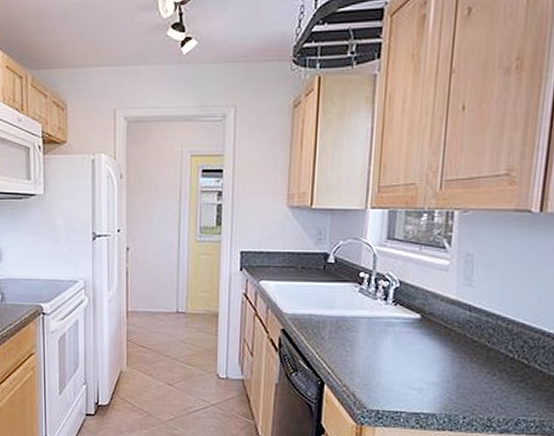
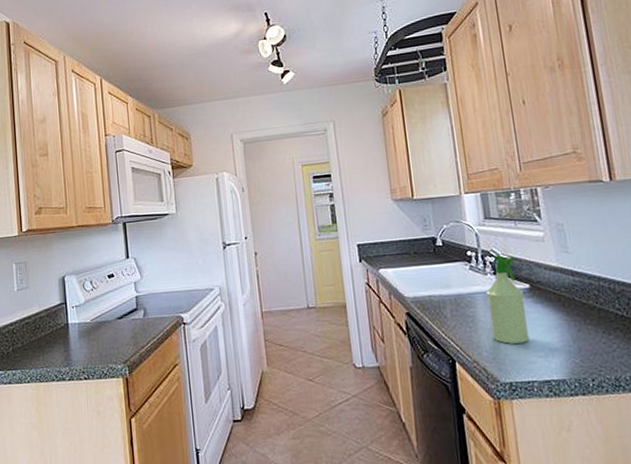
spray bottle: none [369,280,412,373] -> present [486,255,529,344]

